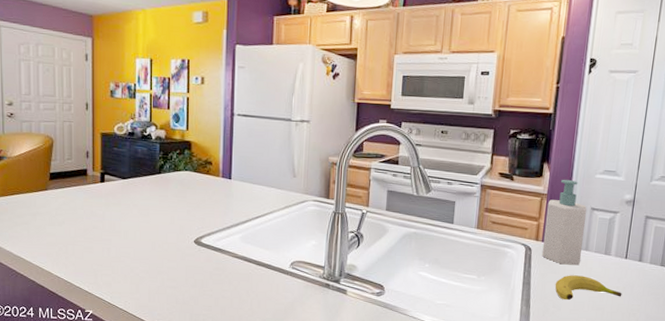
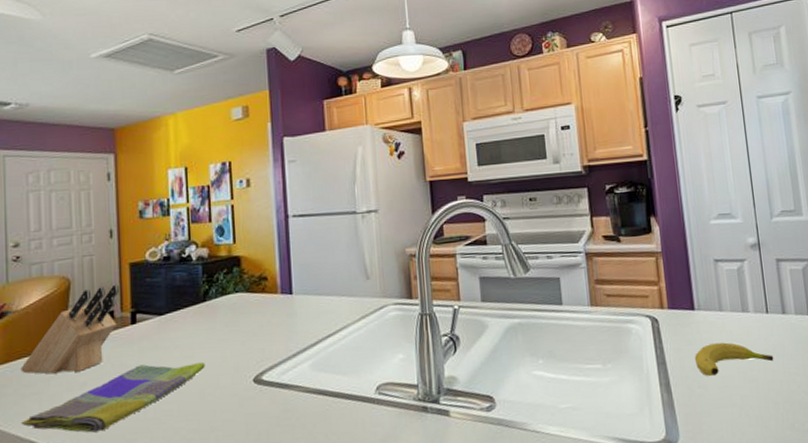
dish towel: none [13,215,157,260] -> present [20,362,205,433]
knife block: none [14,148,92,212] -> present [20,284,119,374]
soap bottle: present [541,179,587,266] -> none [664,230,717,333]

